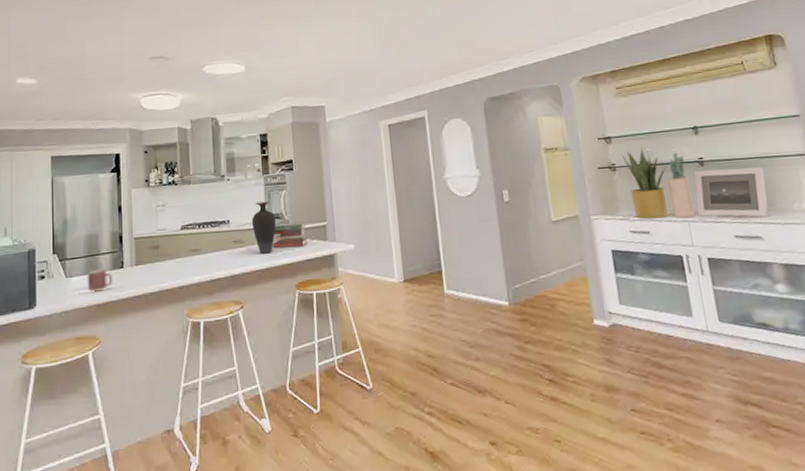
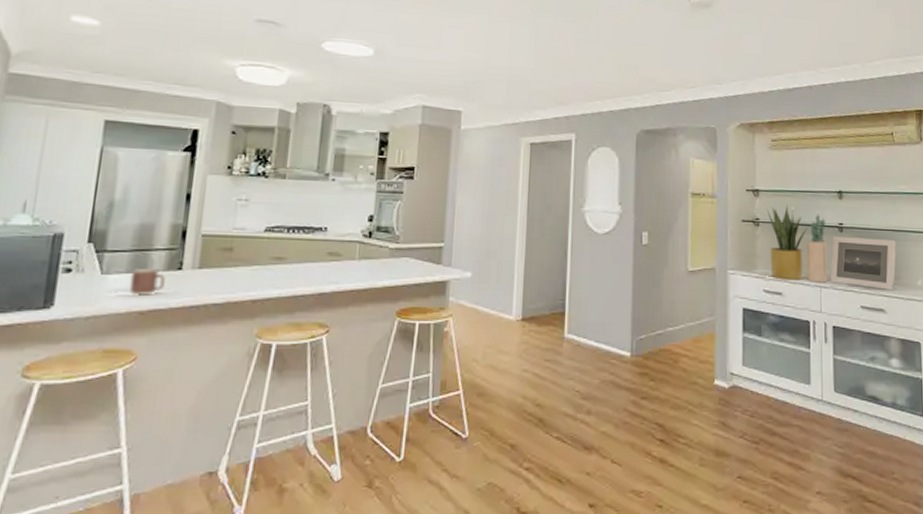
vase: present [251,201,276,254] -> none [353,210,384,272]
books: present [273,221,308,249] -> none [376,239,419,268]

